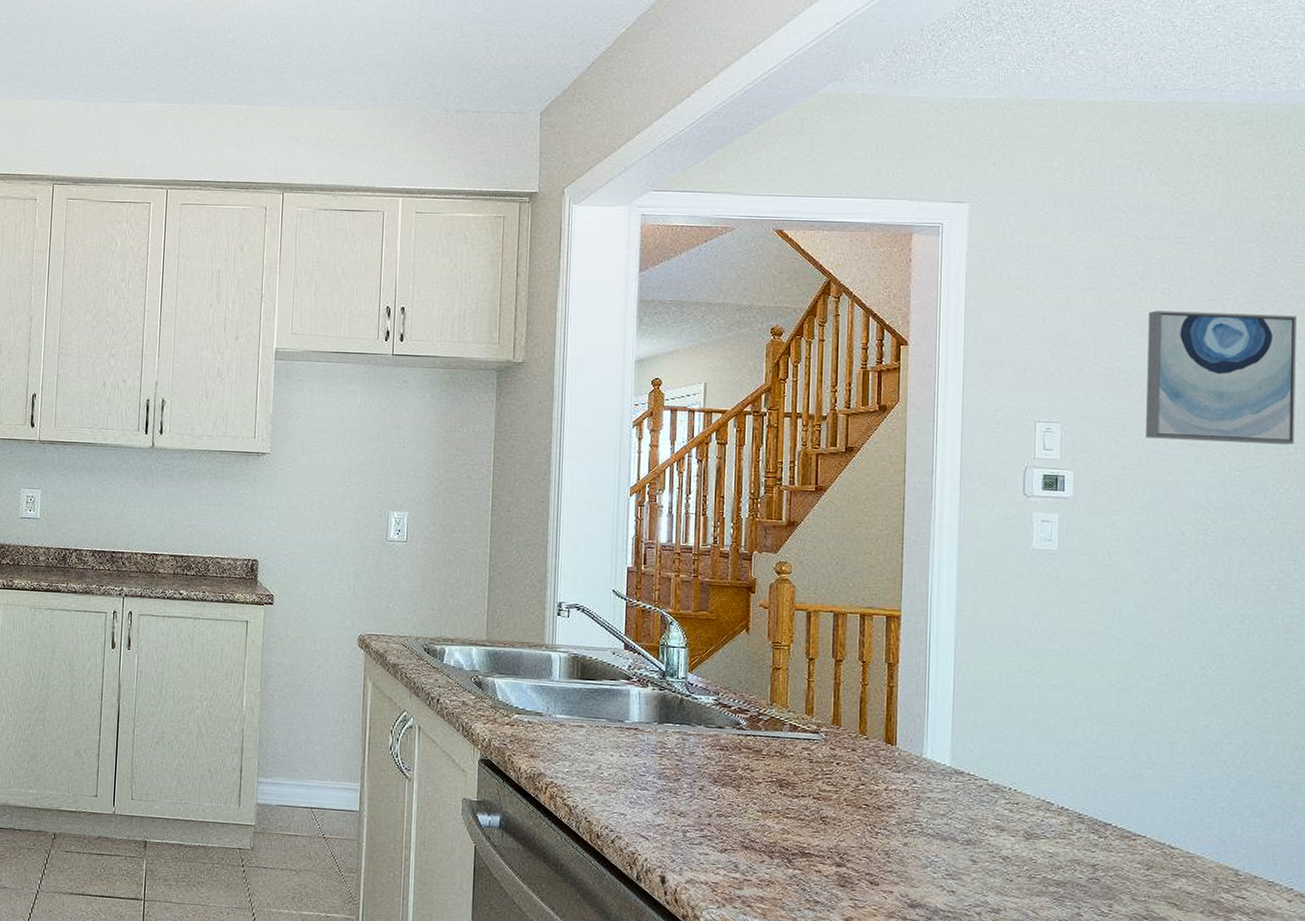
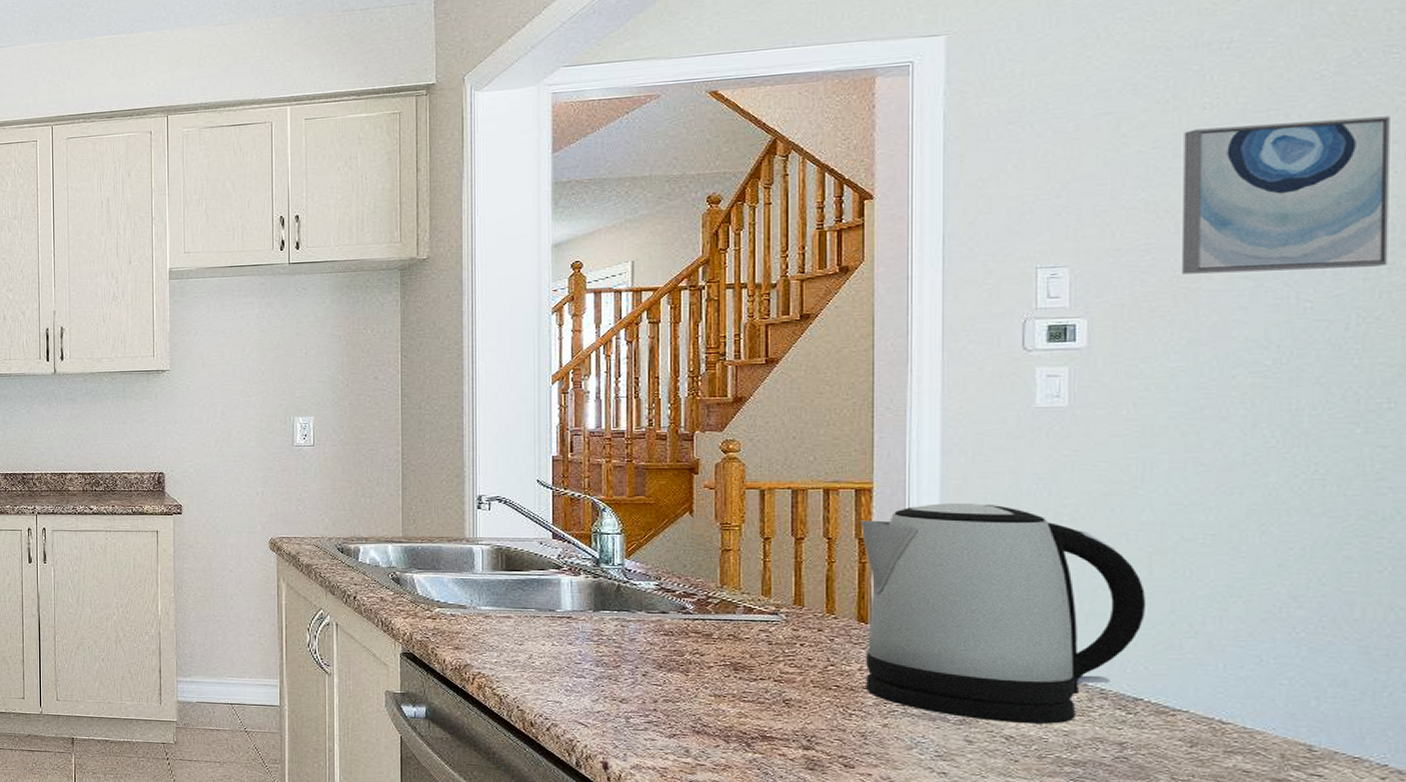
kettle: none [889,633,1115,847] -> present [860,503,1147,725]

